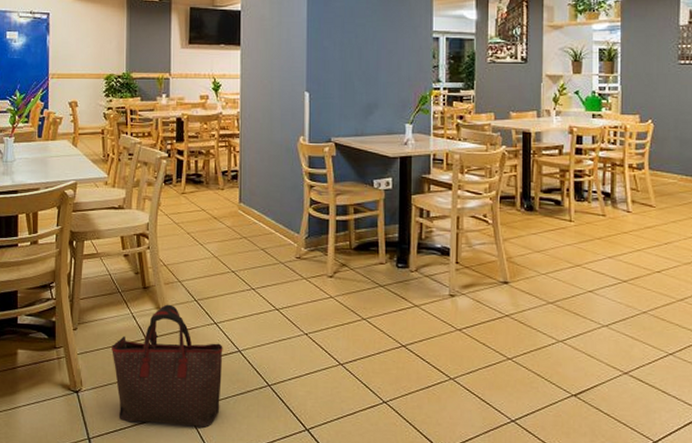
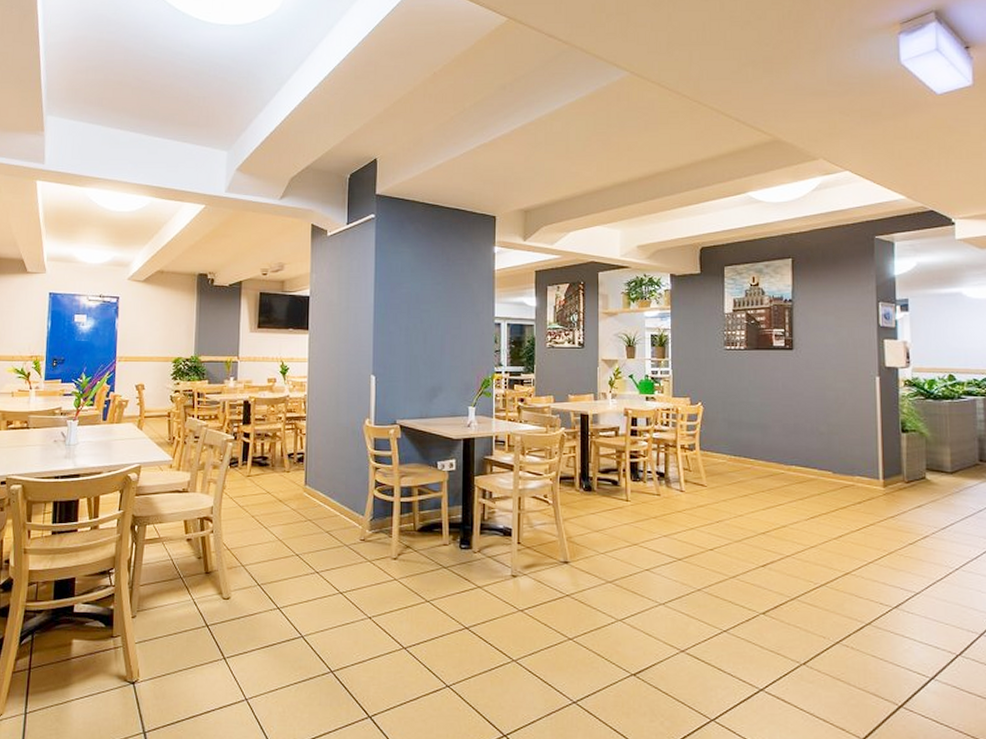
handbag: present [112,304,223,428] -> none [171,589,286,717]

